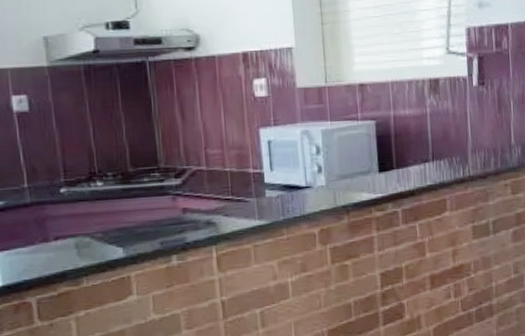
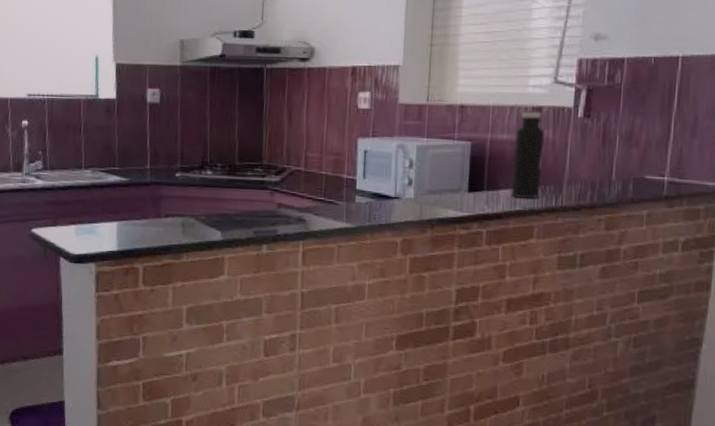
water bottle: none [417,83,448,174] -> present [511,111,545,199]

